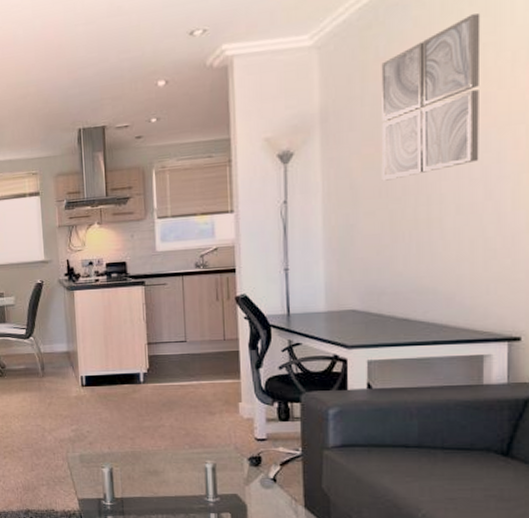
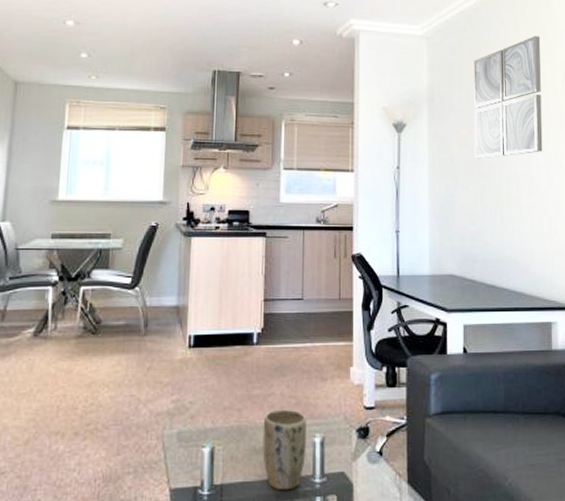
plant pot: none [155,439,198,506] -> present [262,409,306,491]

